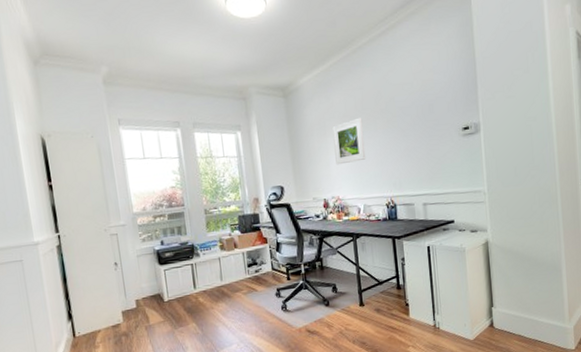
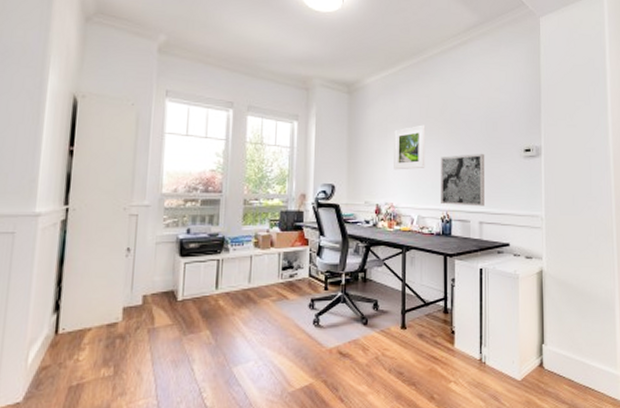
wall art: none [380,138,427,192] -> present [441,154,484,207]

